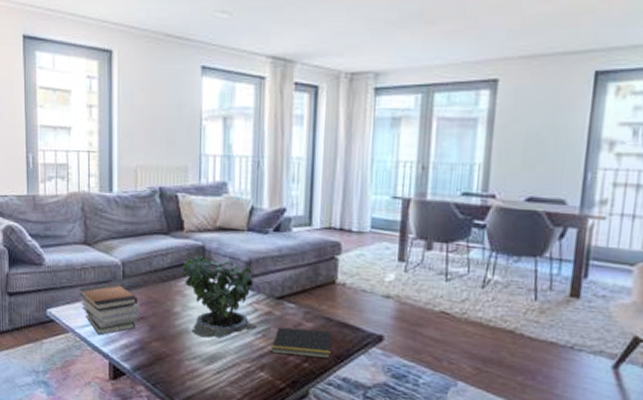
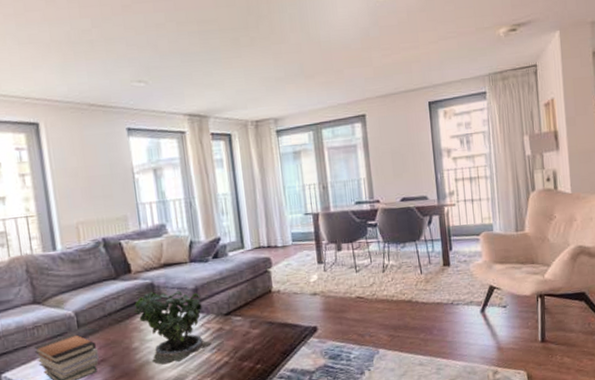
notepad: present [271,326,332,358] -> none [227,333,278,363]

